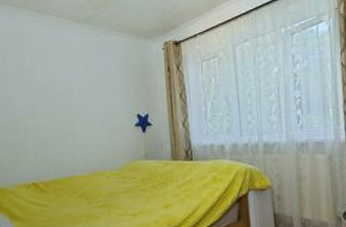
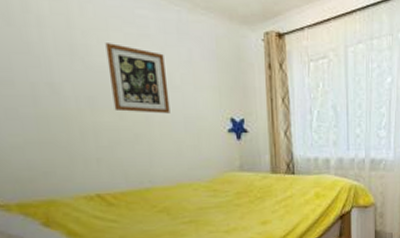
wall art: none [46,64,90,115] -> present [105,43,170,114]

